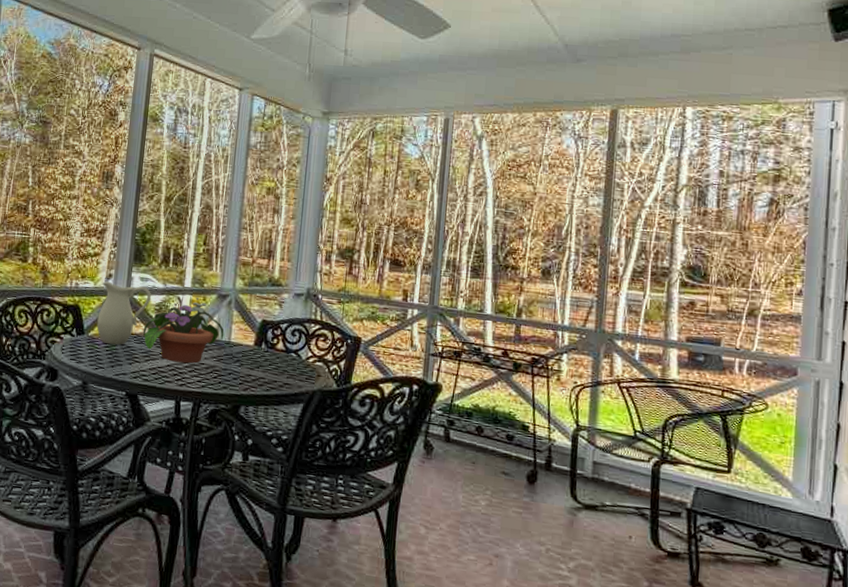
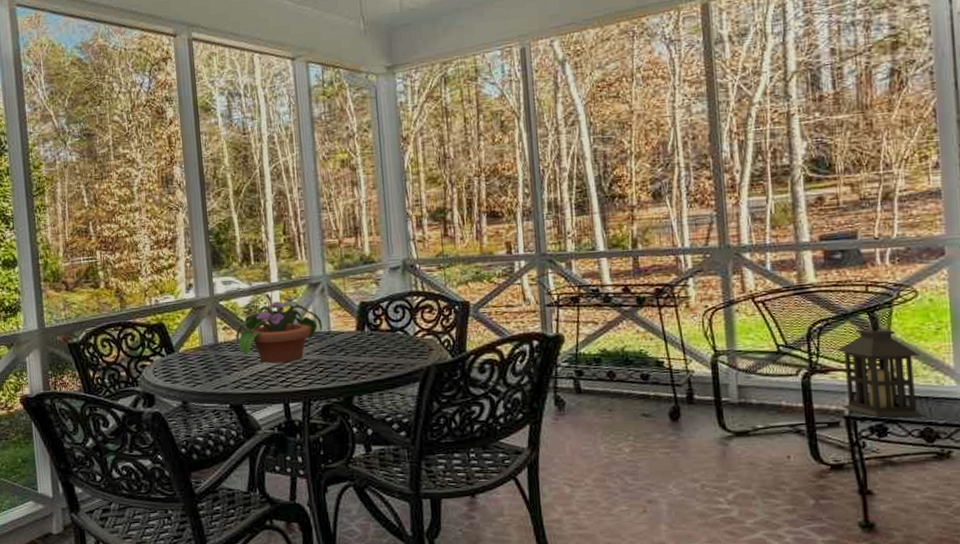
pitcher: present [96,281,152,345] -> none [183,290,239,358]
lantern: none [685,417,764,522] -> present [837,313,925,418]

